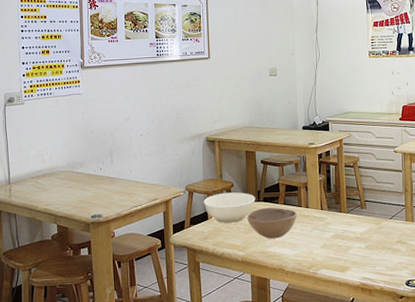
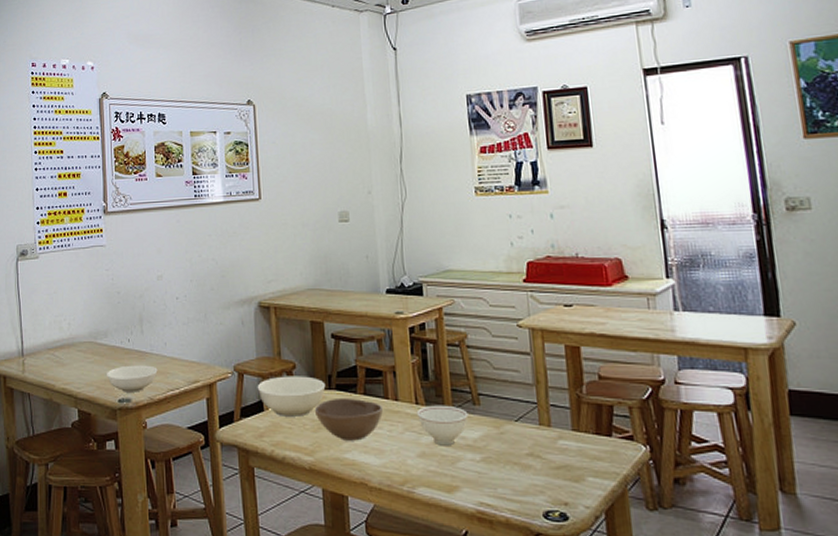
bowl: none [81,188,124,210] -> present [106,365,158,392]
bowl: none [321,209,358,239] -> present [416,405,469,446]

